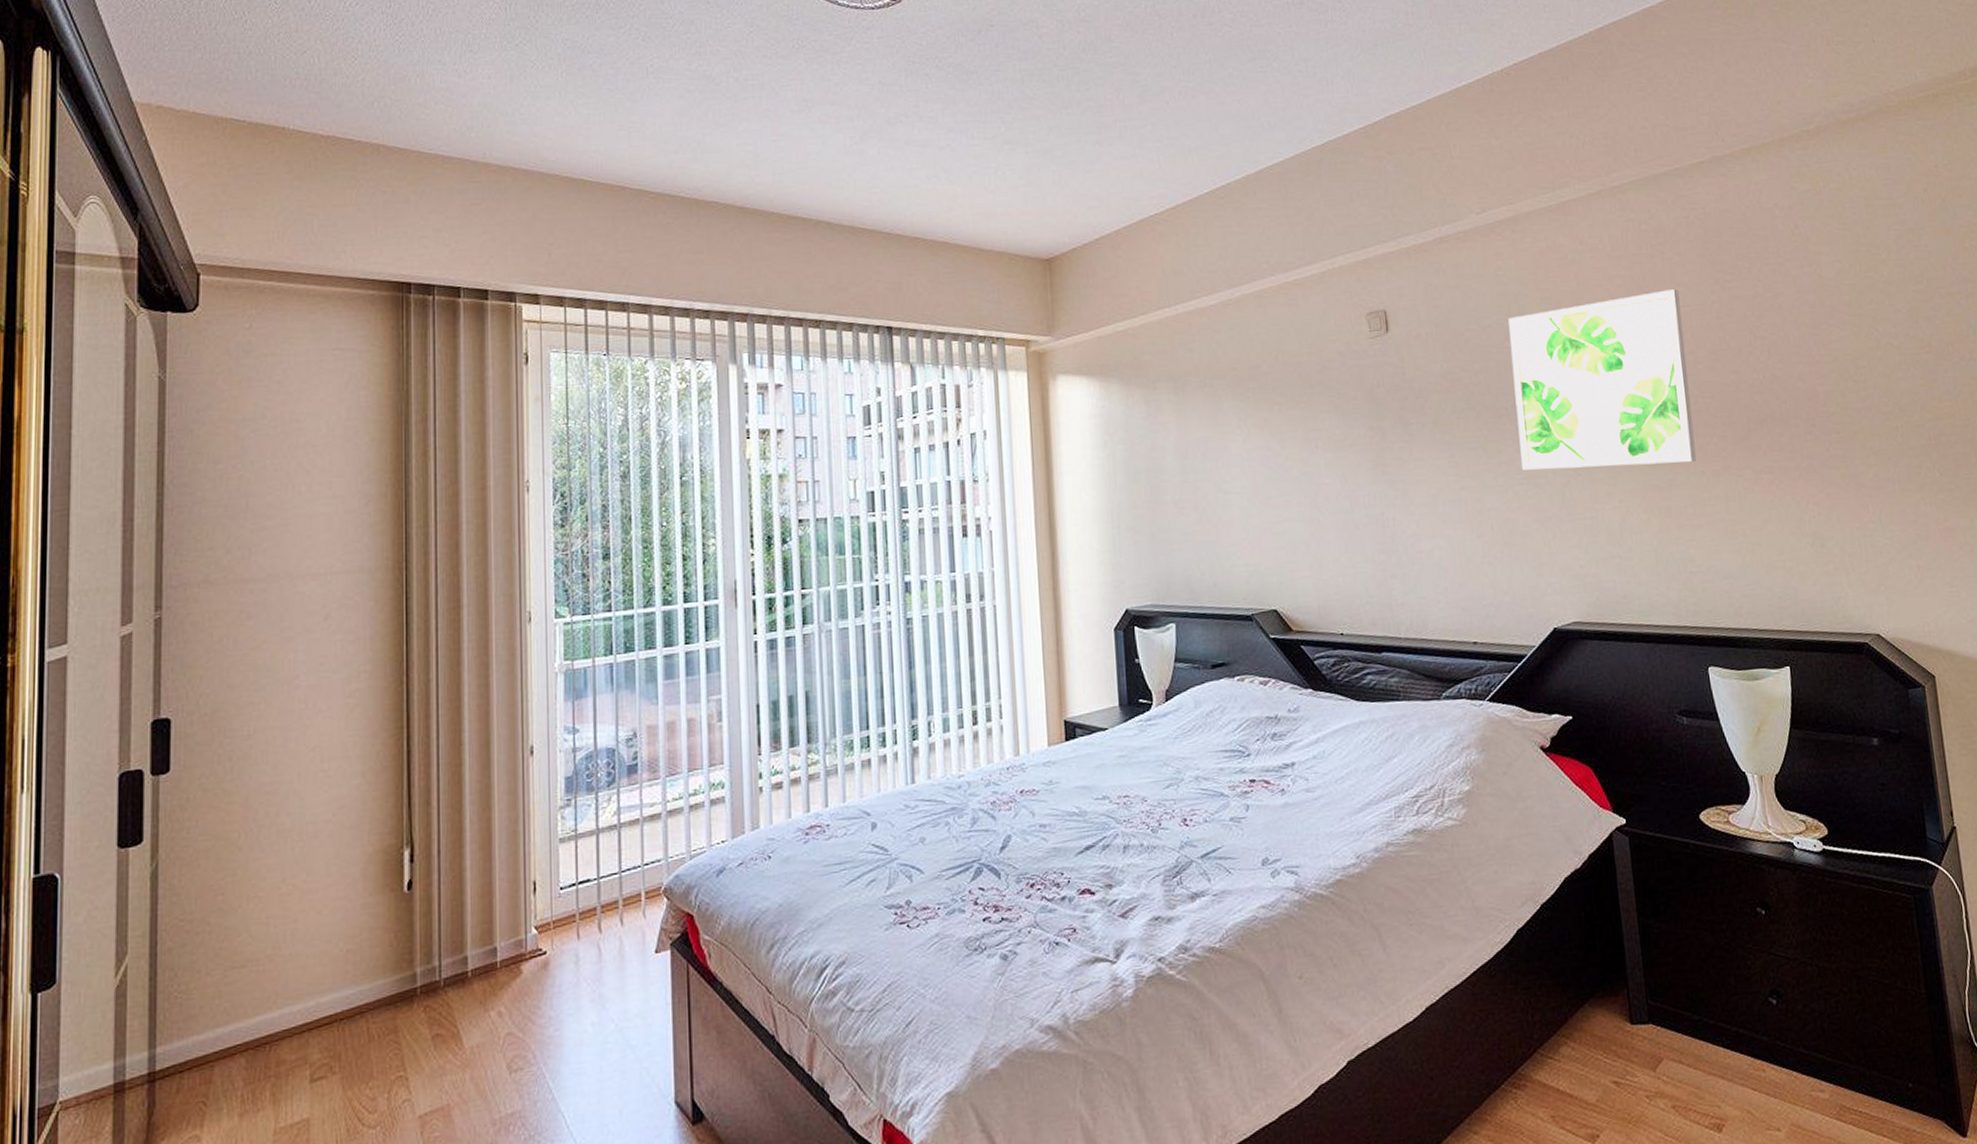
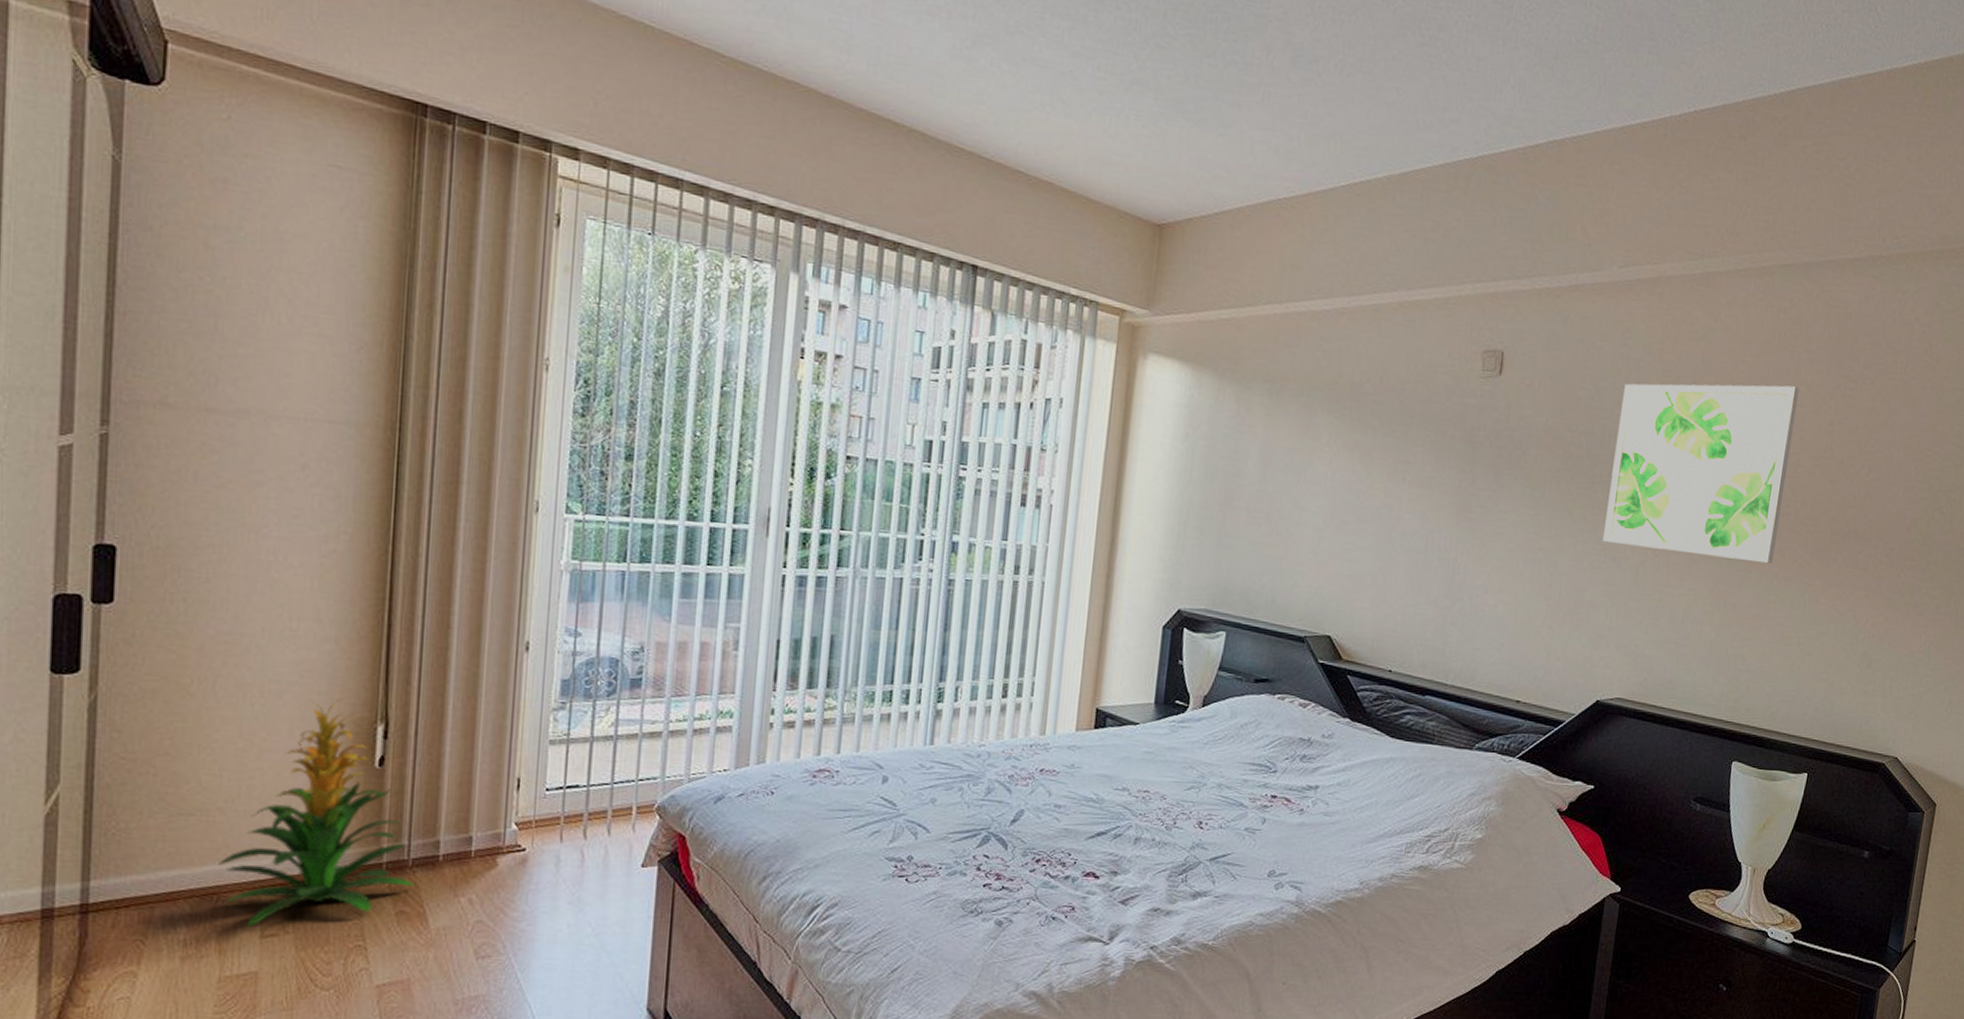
indoor plant: none [270,829,448,1074] -> present [219,698,416,928]

